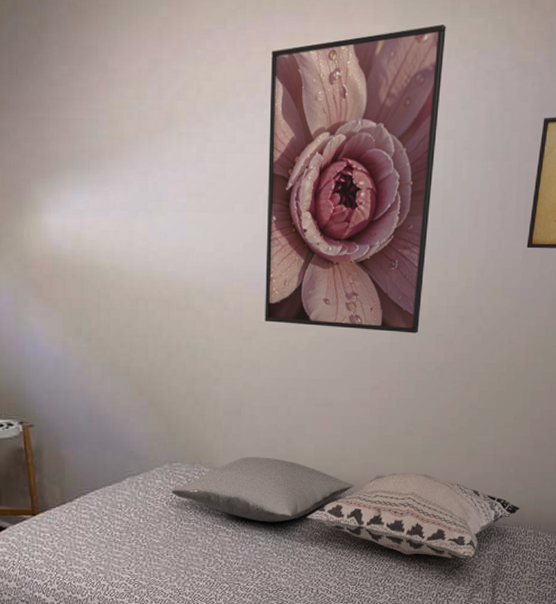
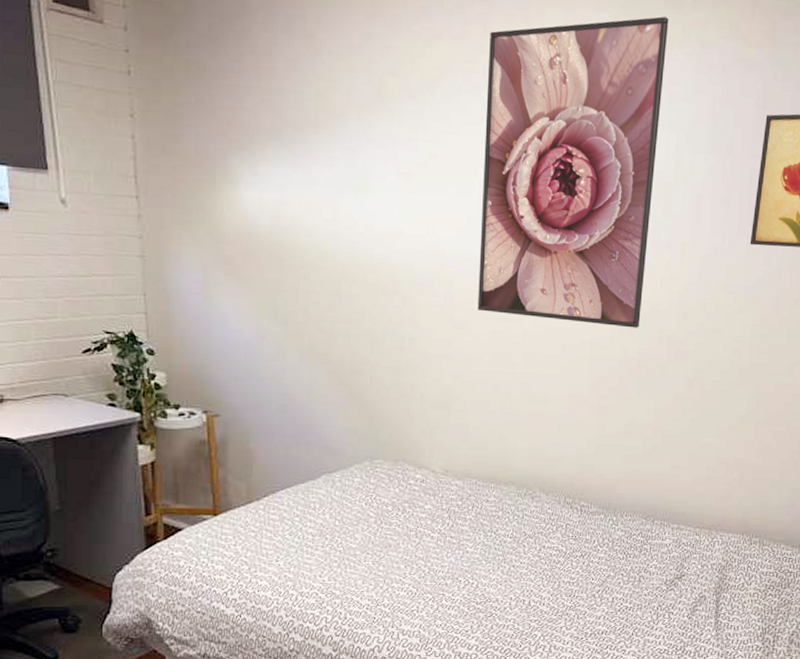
pillow: present [170,457,355,523] -> none [370,454,571,527]
decorative pillow: present [306,473,520,559] -> none [519,475,745,568]

